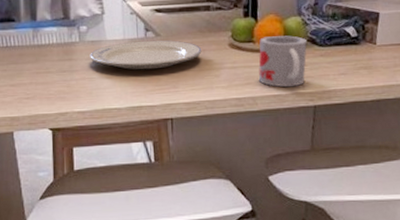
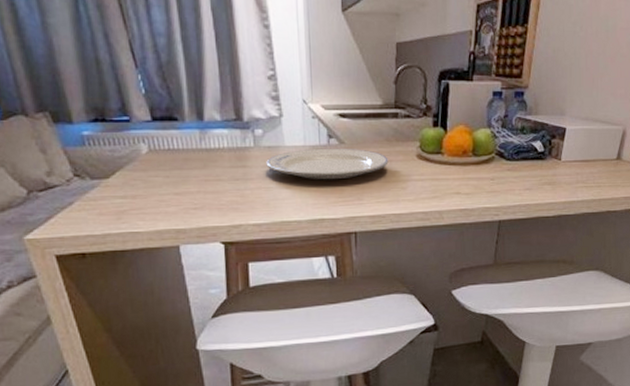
mug: present [258,35,307,88] -> none [445,148,495,202]

